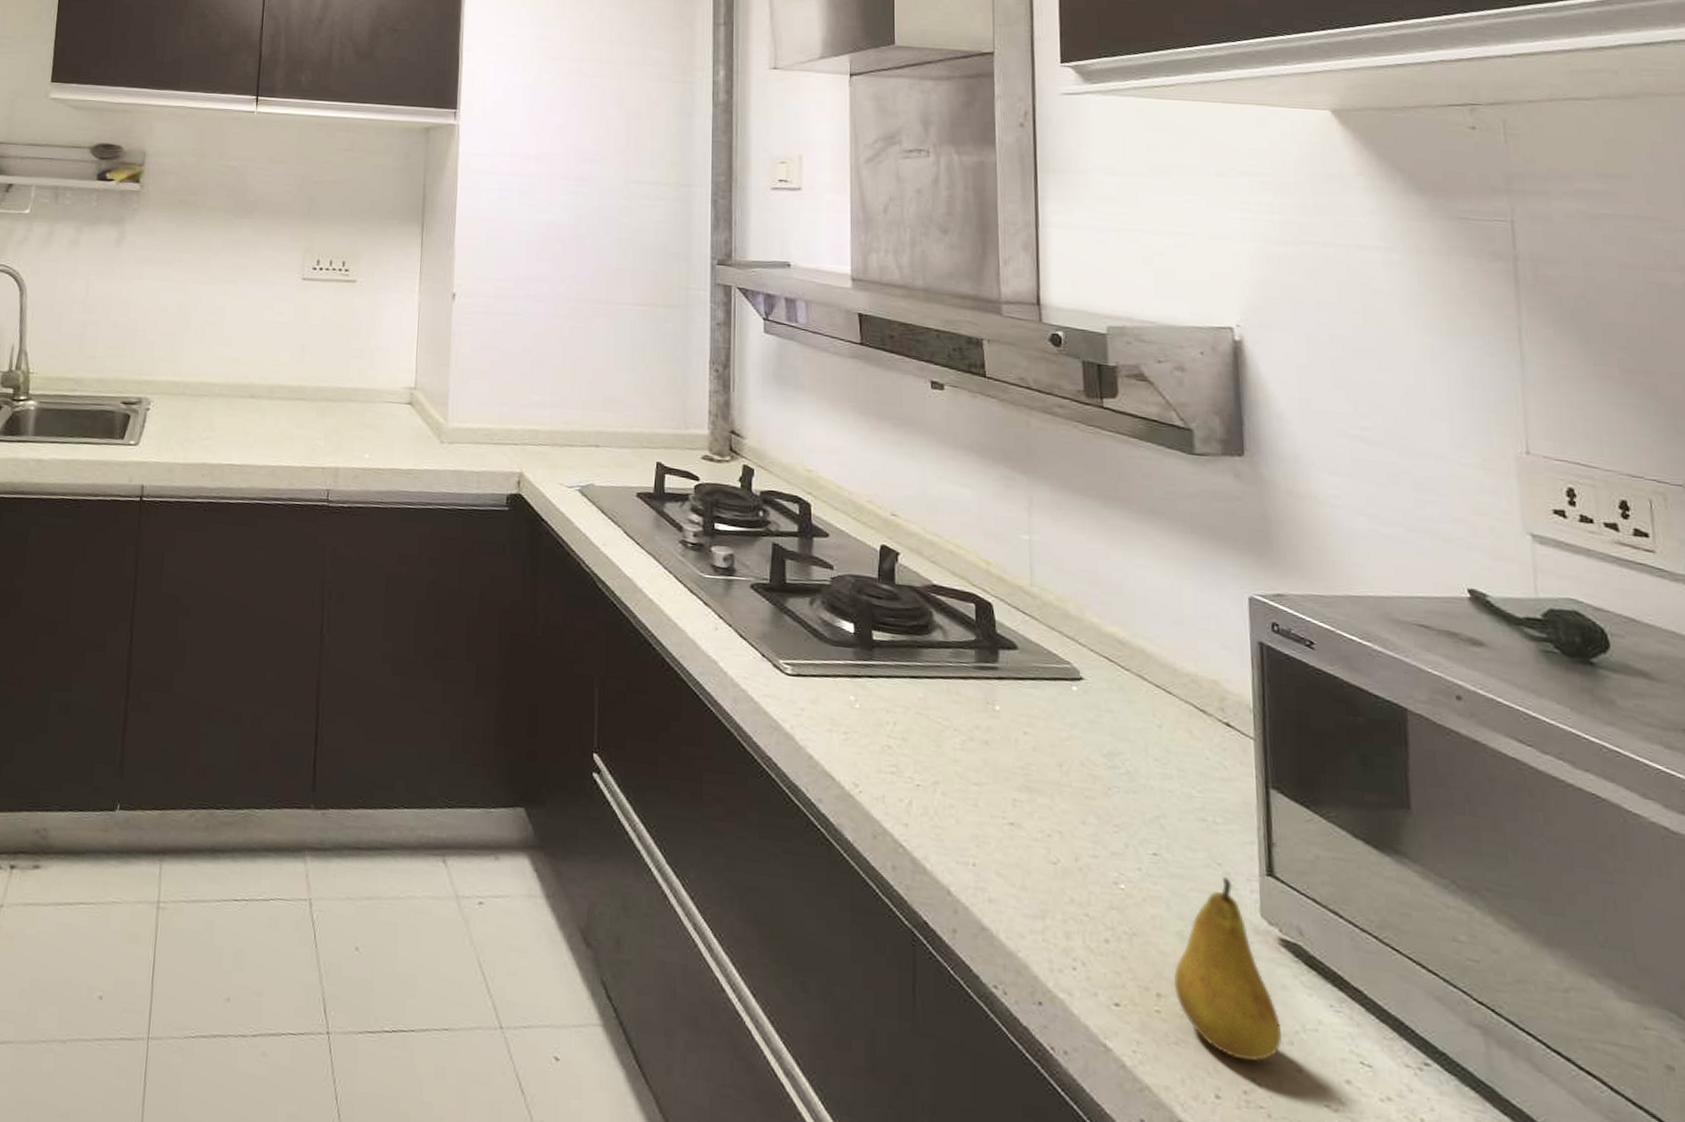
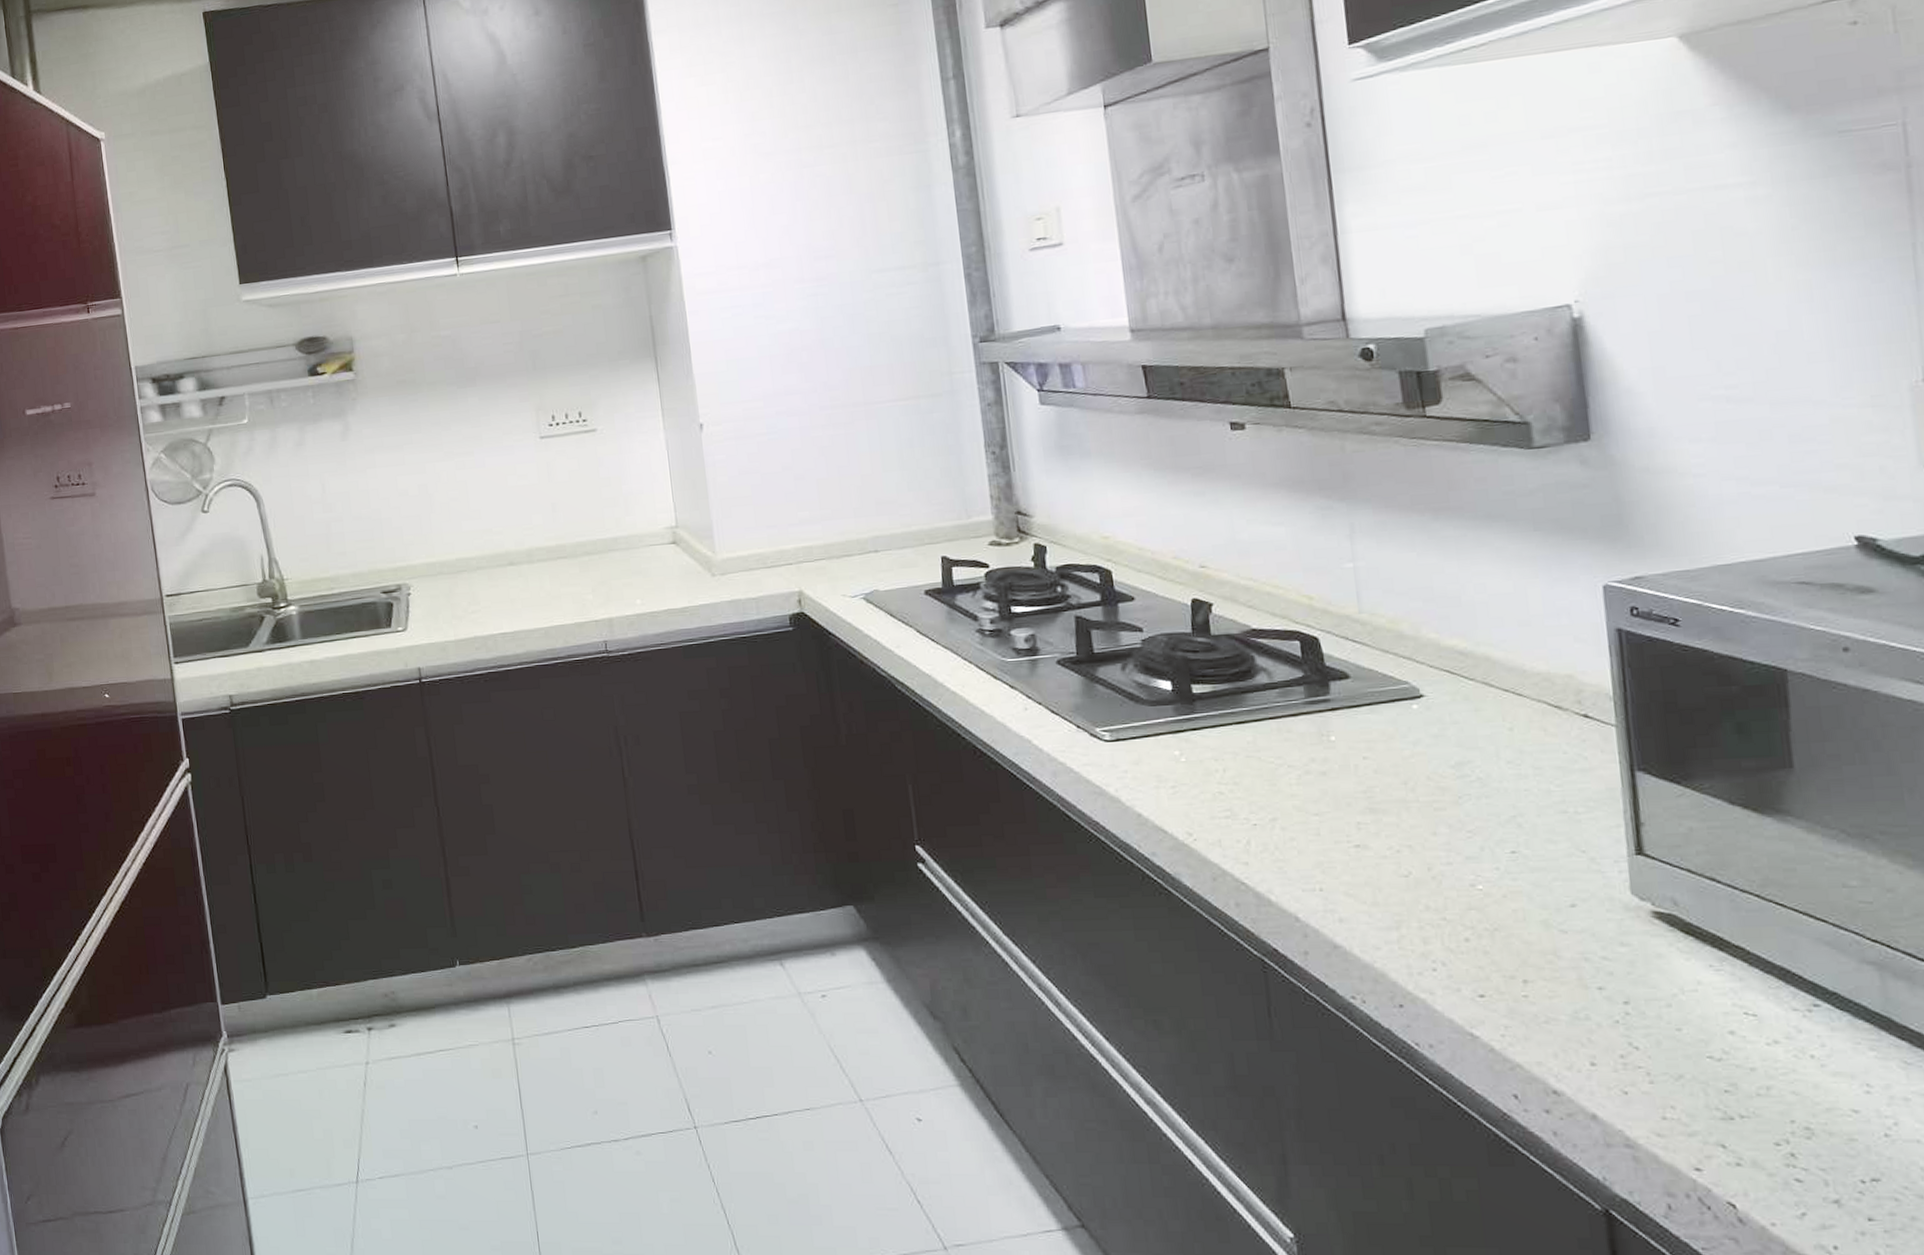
fruit: present [1174,877,1282,1061] -> none [1541,863,1659,1028]

